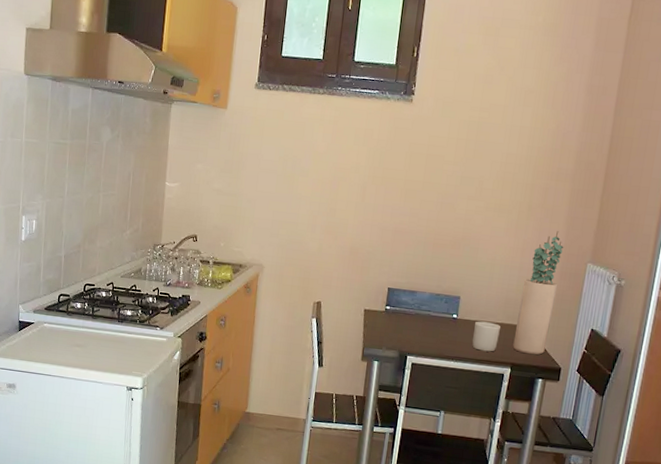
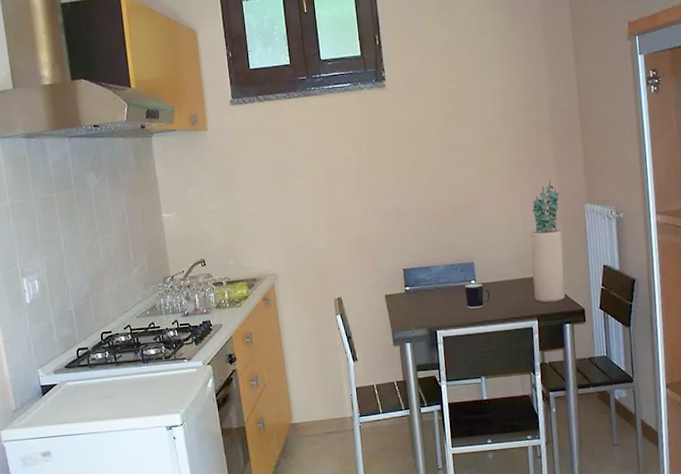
mug: none [443,317,469,344] -> present [464,283,490,309]
mug: present [472,321,500,352] -> none [493,280,520,310]

